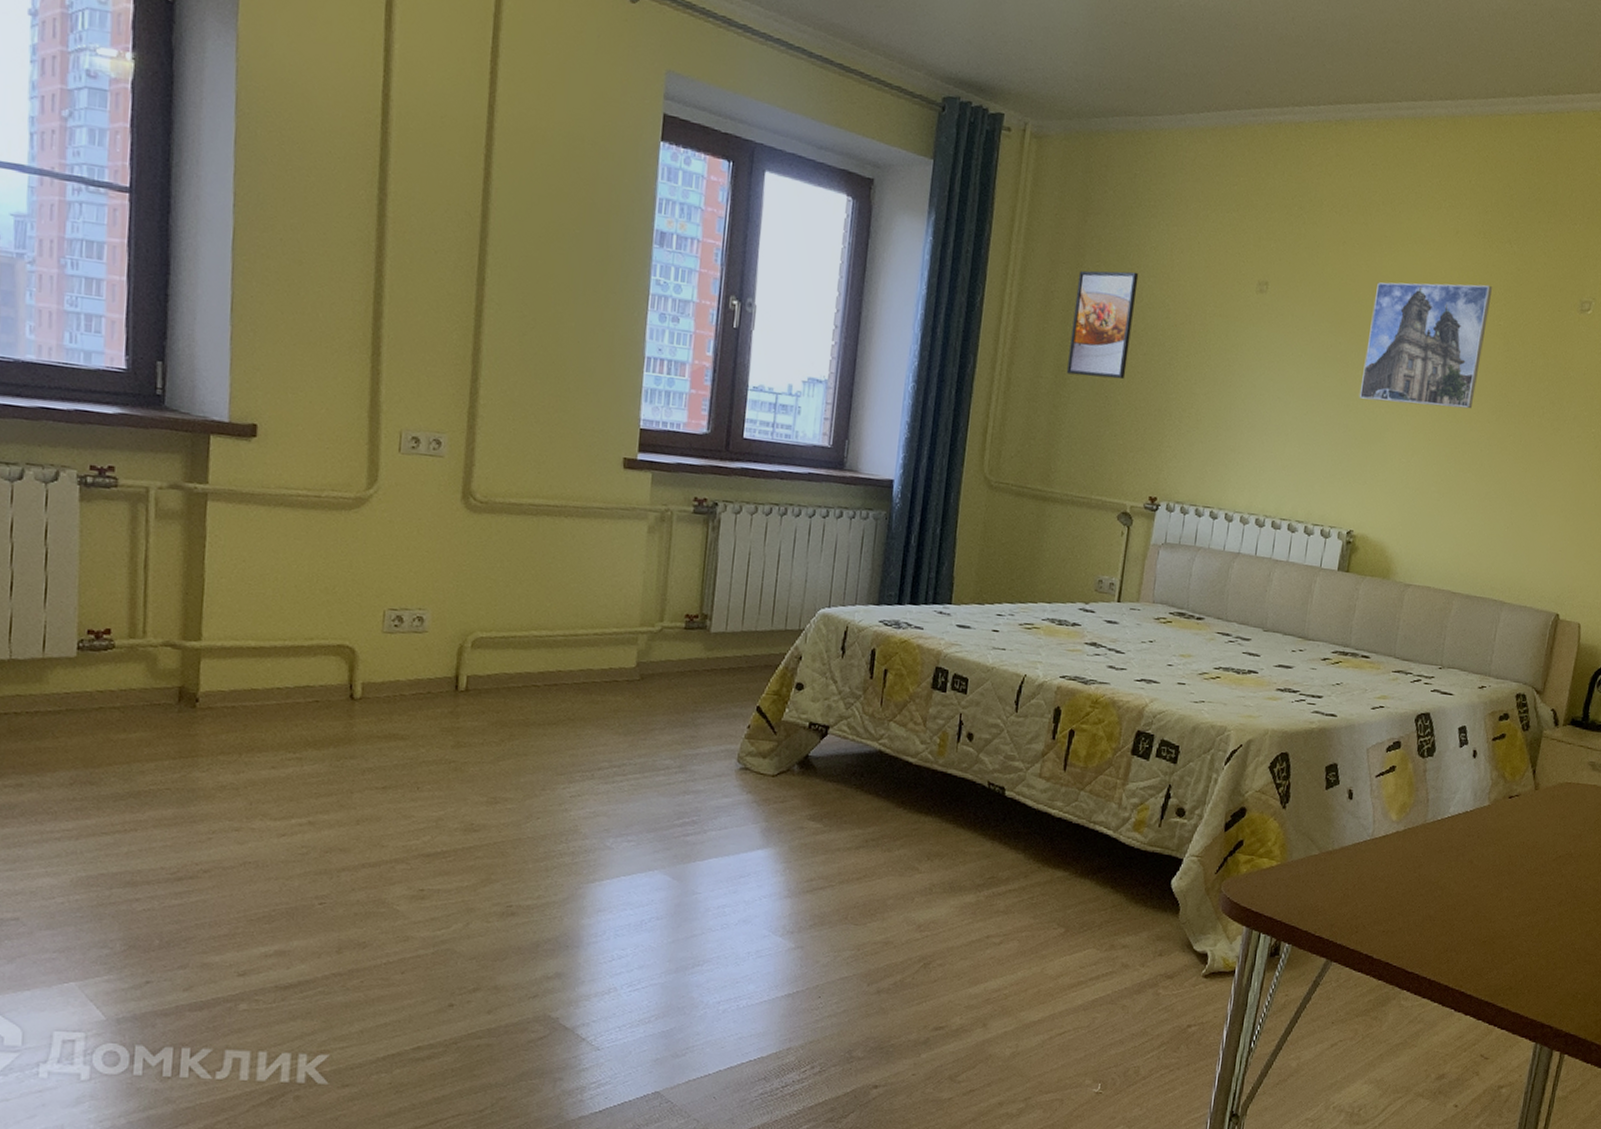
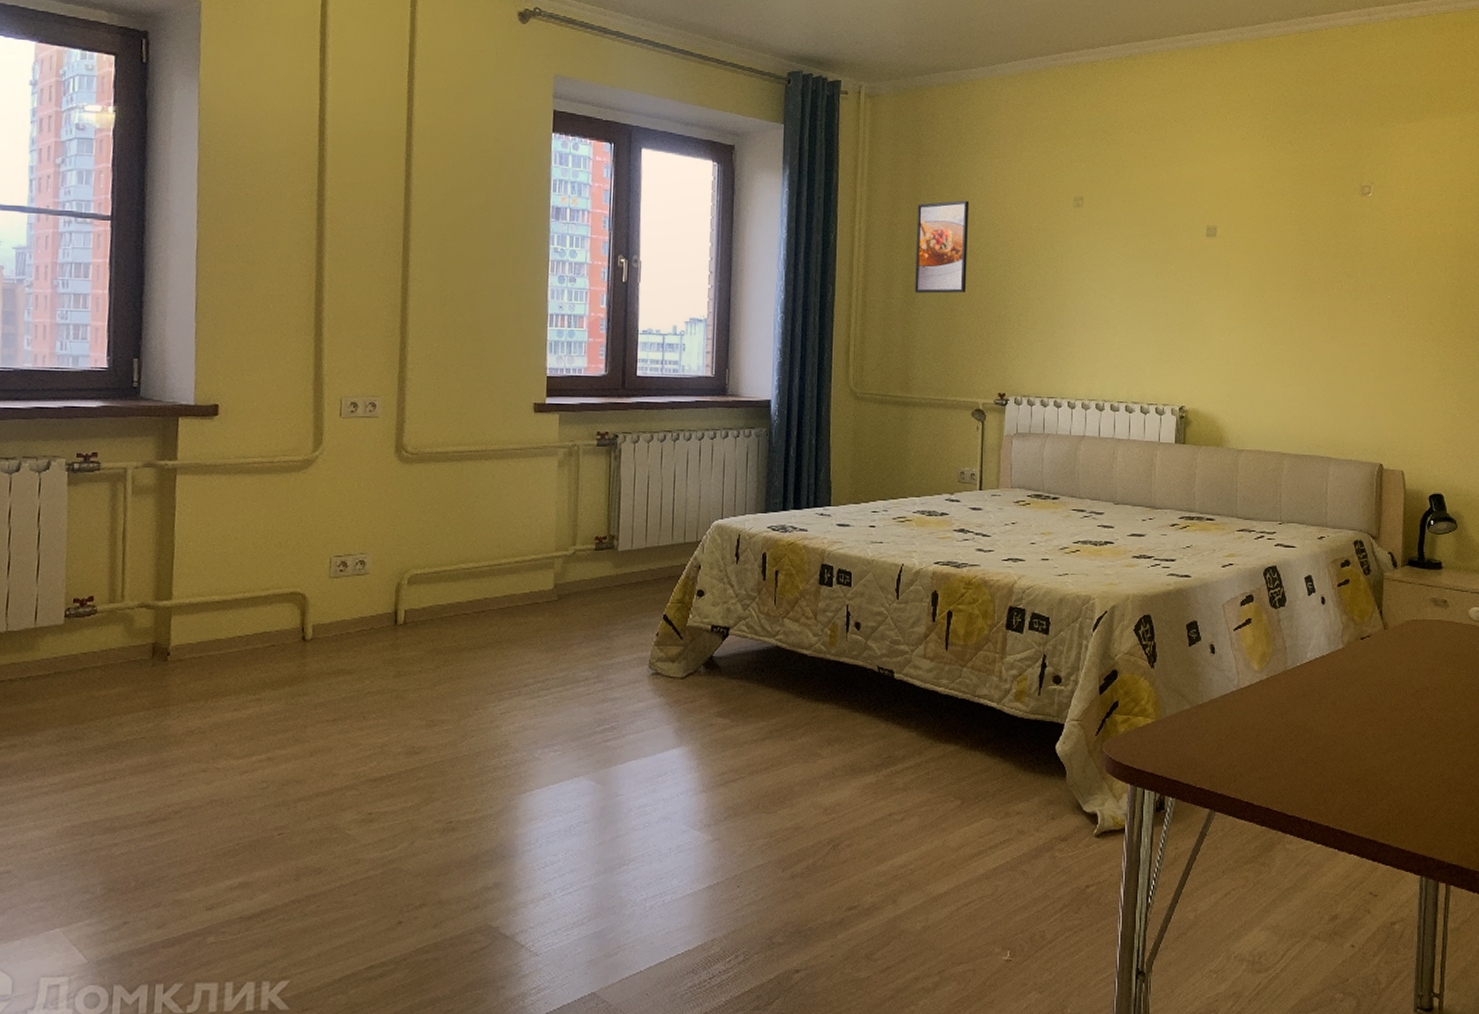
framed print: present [1359,282,1492,409] -> none [1175,180,1280,290]

